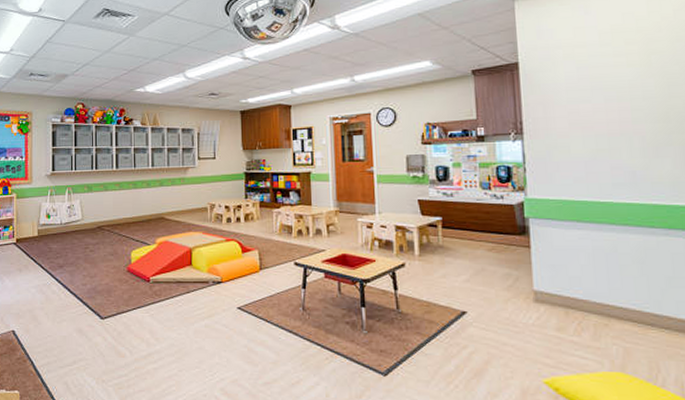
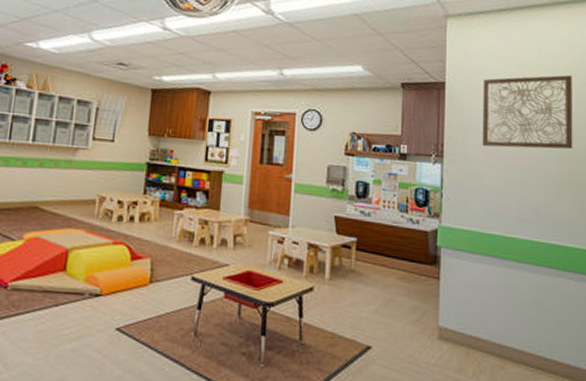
wall art: none [559,32,671,119] -> present [482,74,573,150]

